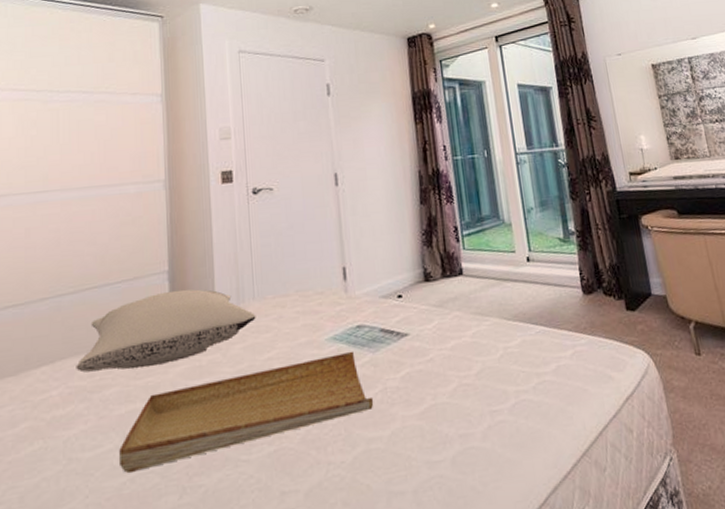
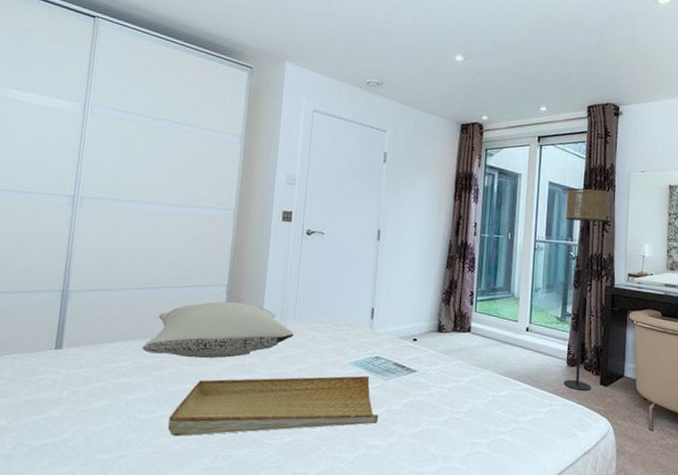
floor lamp: none [539,81,617,322] -> present [563,188,609,391]

